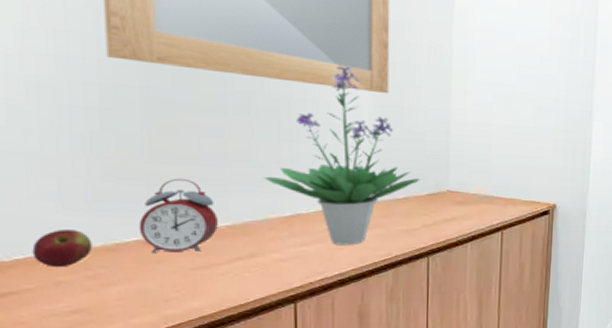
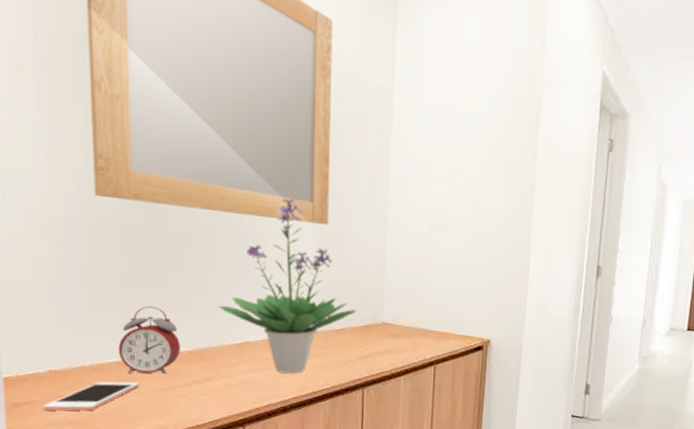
apple: present [32,230,92,268] -> none [39,349,83,383]
cell phone: none [37,262,166,300] -> present [42,381,139,411]

